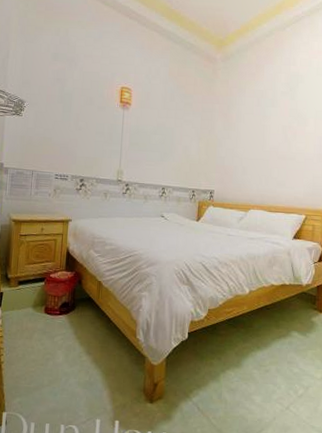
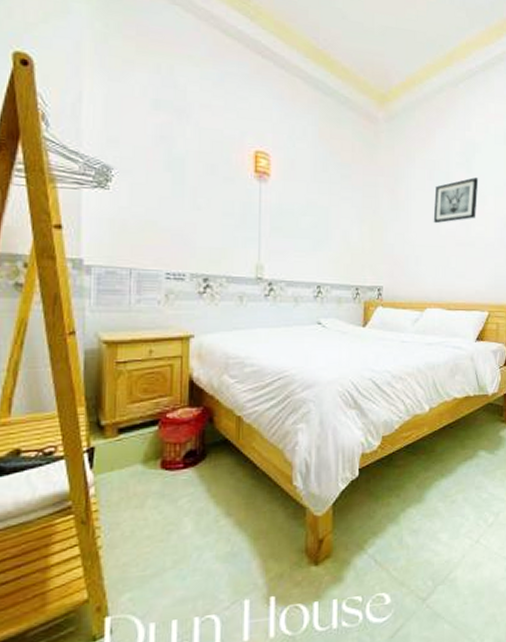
wall art: none [259,103,301,141] -> present [433,177,479,224]

